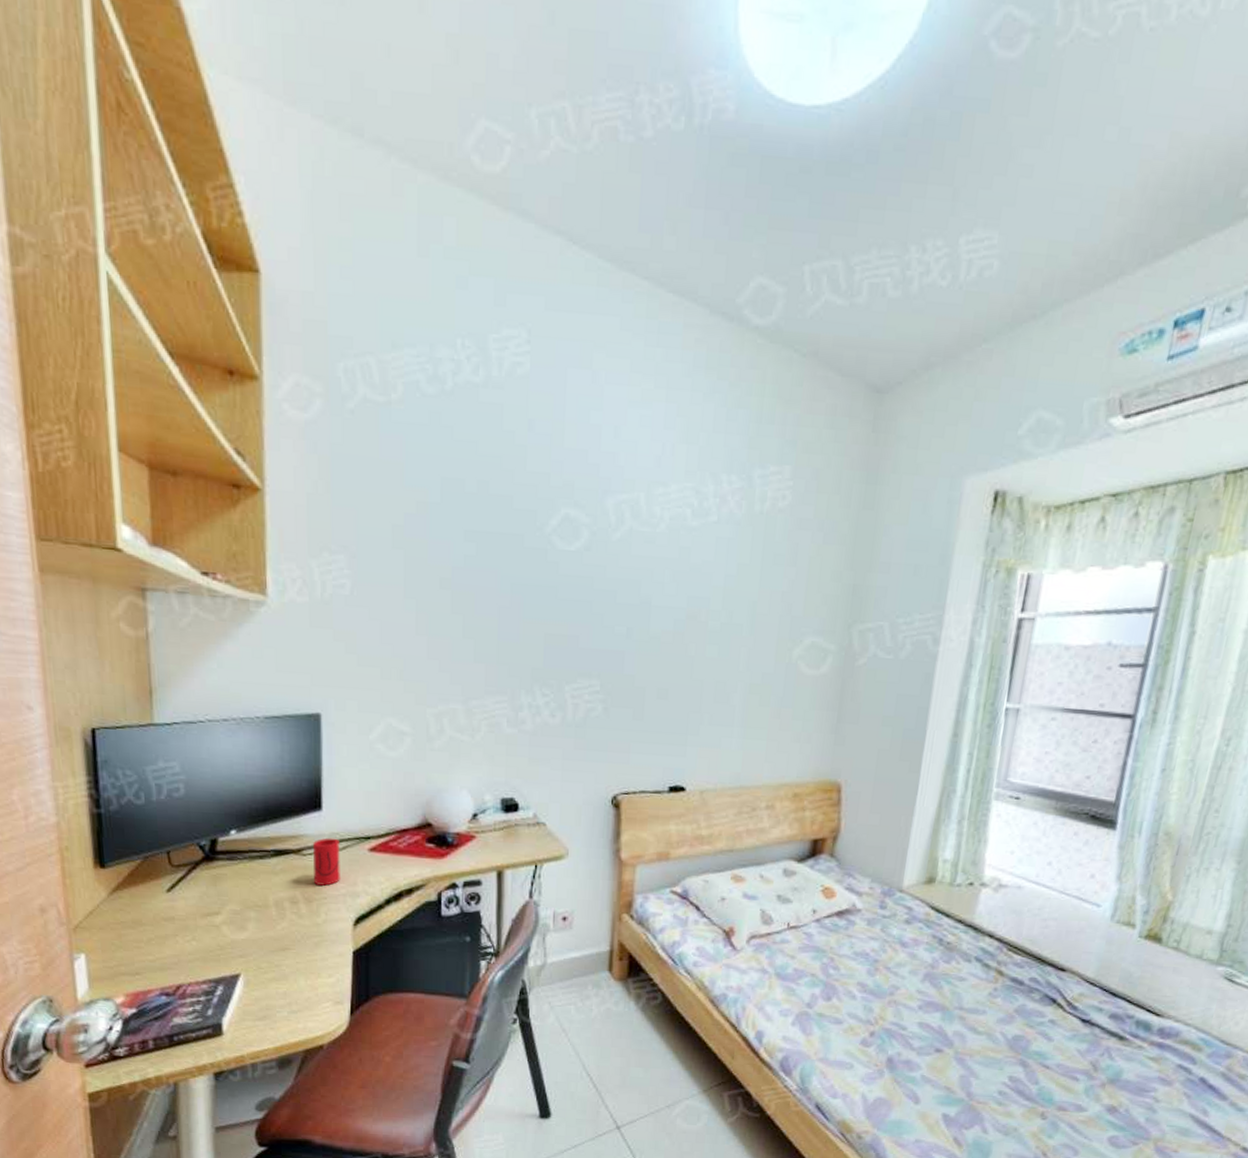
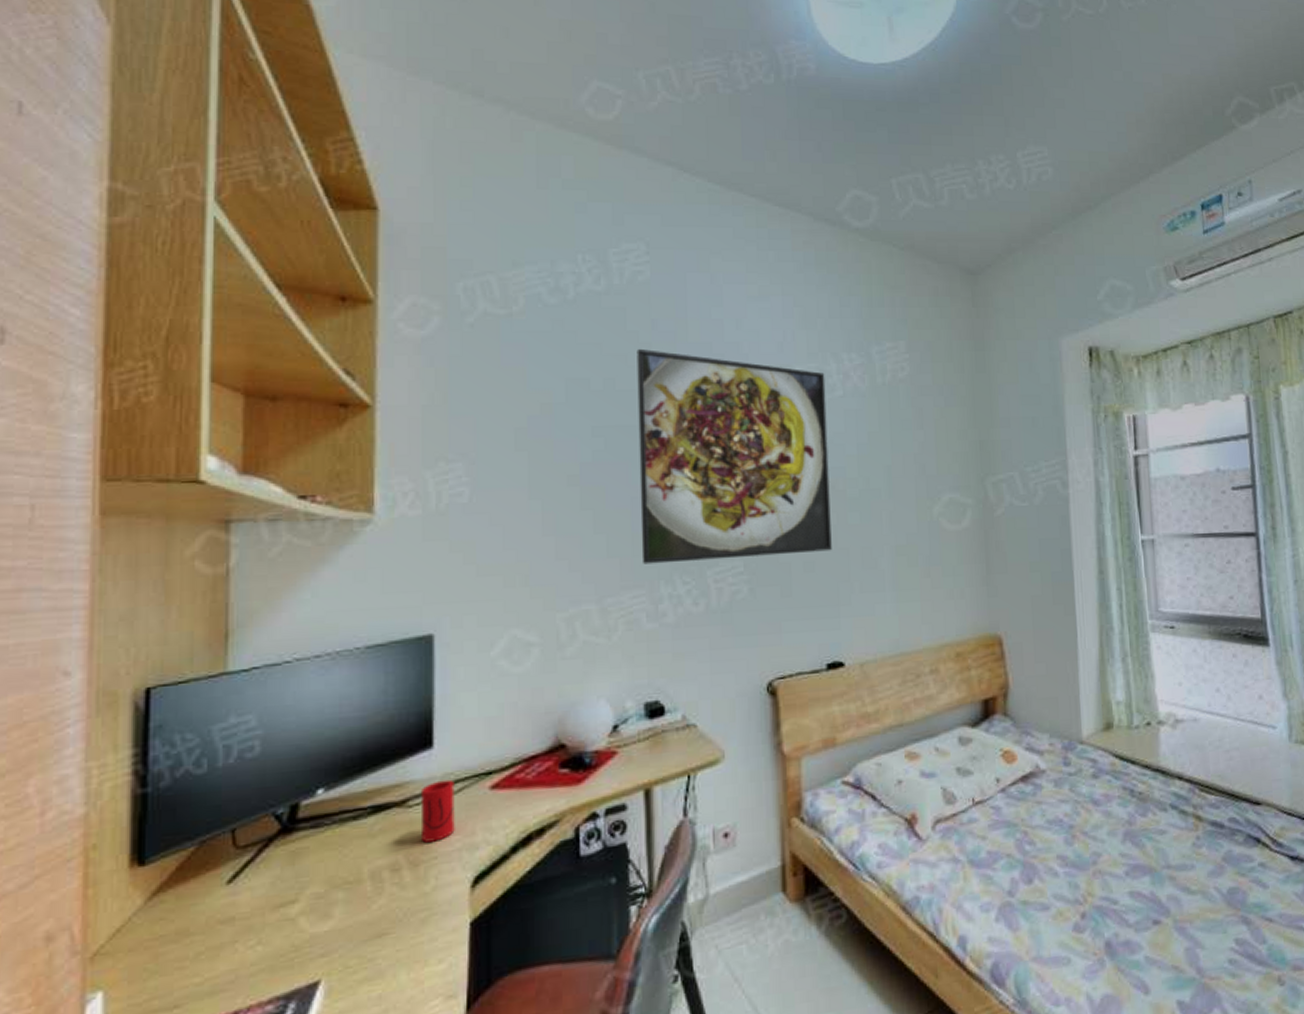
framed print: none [505,450,701,681] -> present [637,348,832,564]

